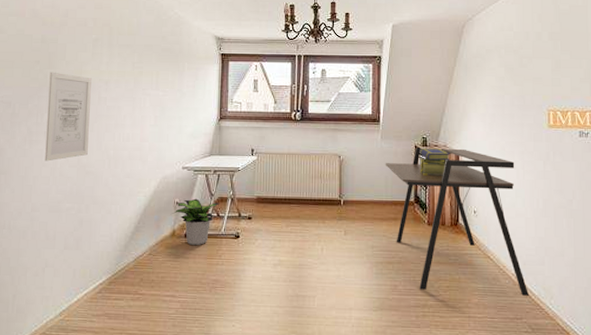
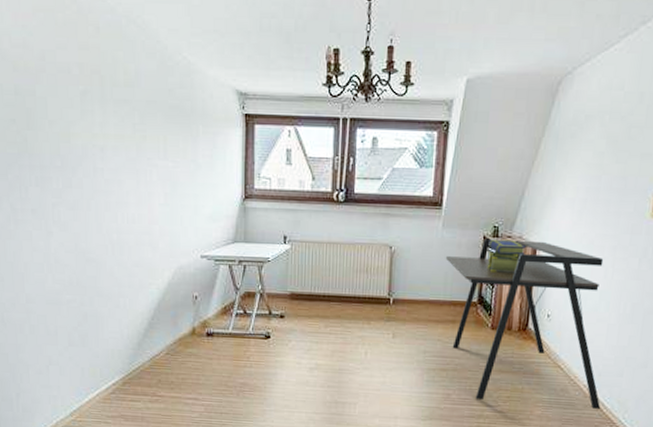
wall art: present [45,72,92,161] -> none [30,133,86,245]
potted plant: present [171,198,220,246] -> none [190,292,247,346]

